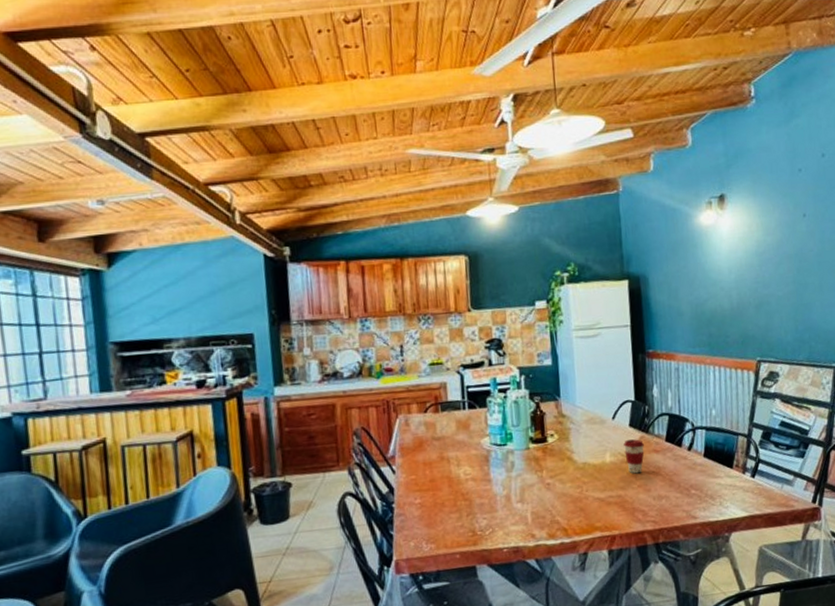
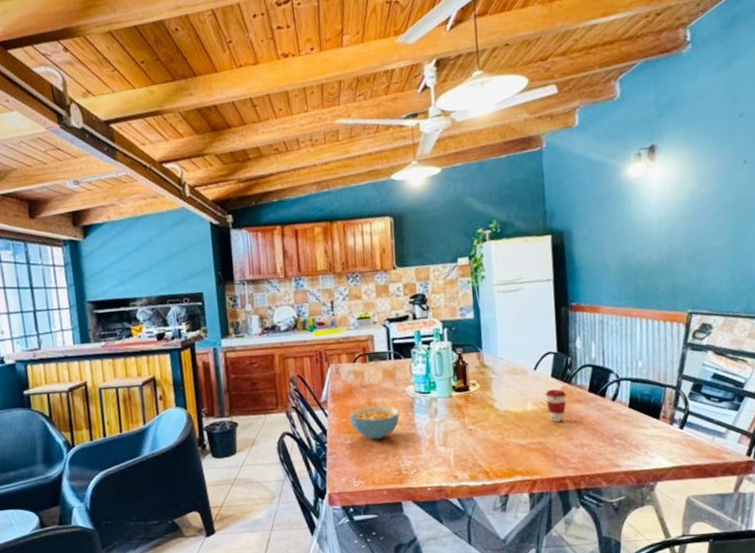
cereal bowl: none [419,459,474,498] -> present [349,405,400,440]

